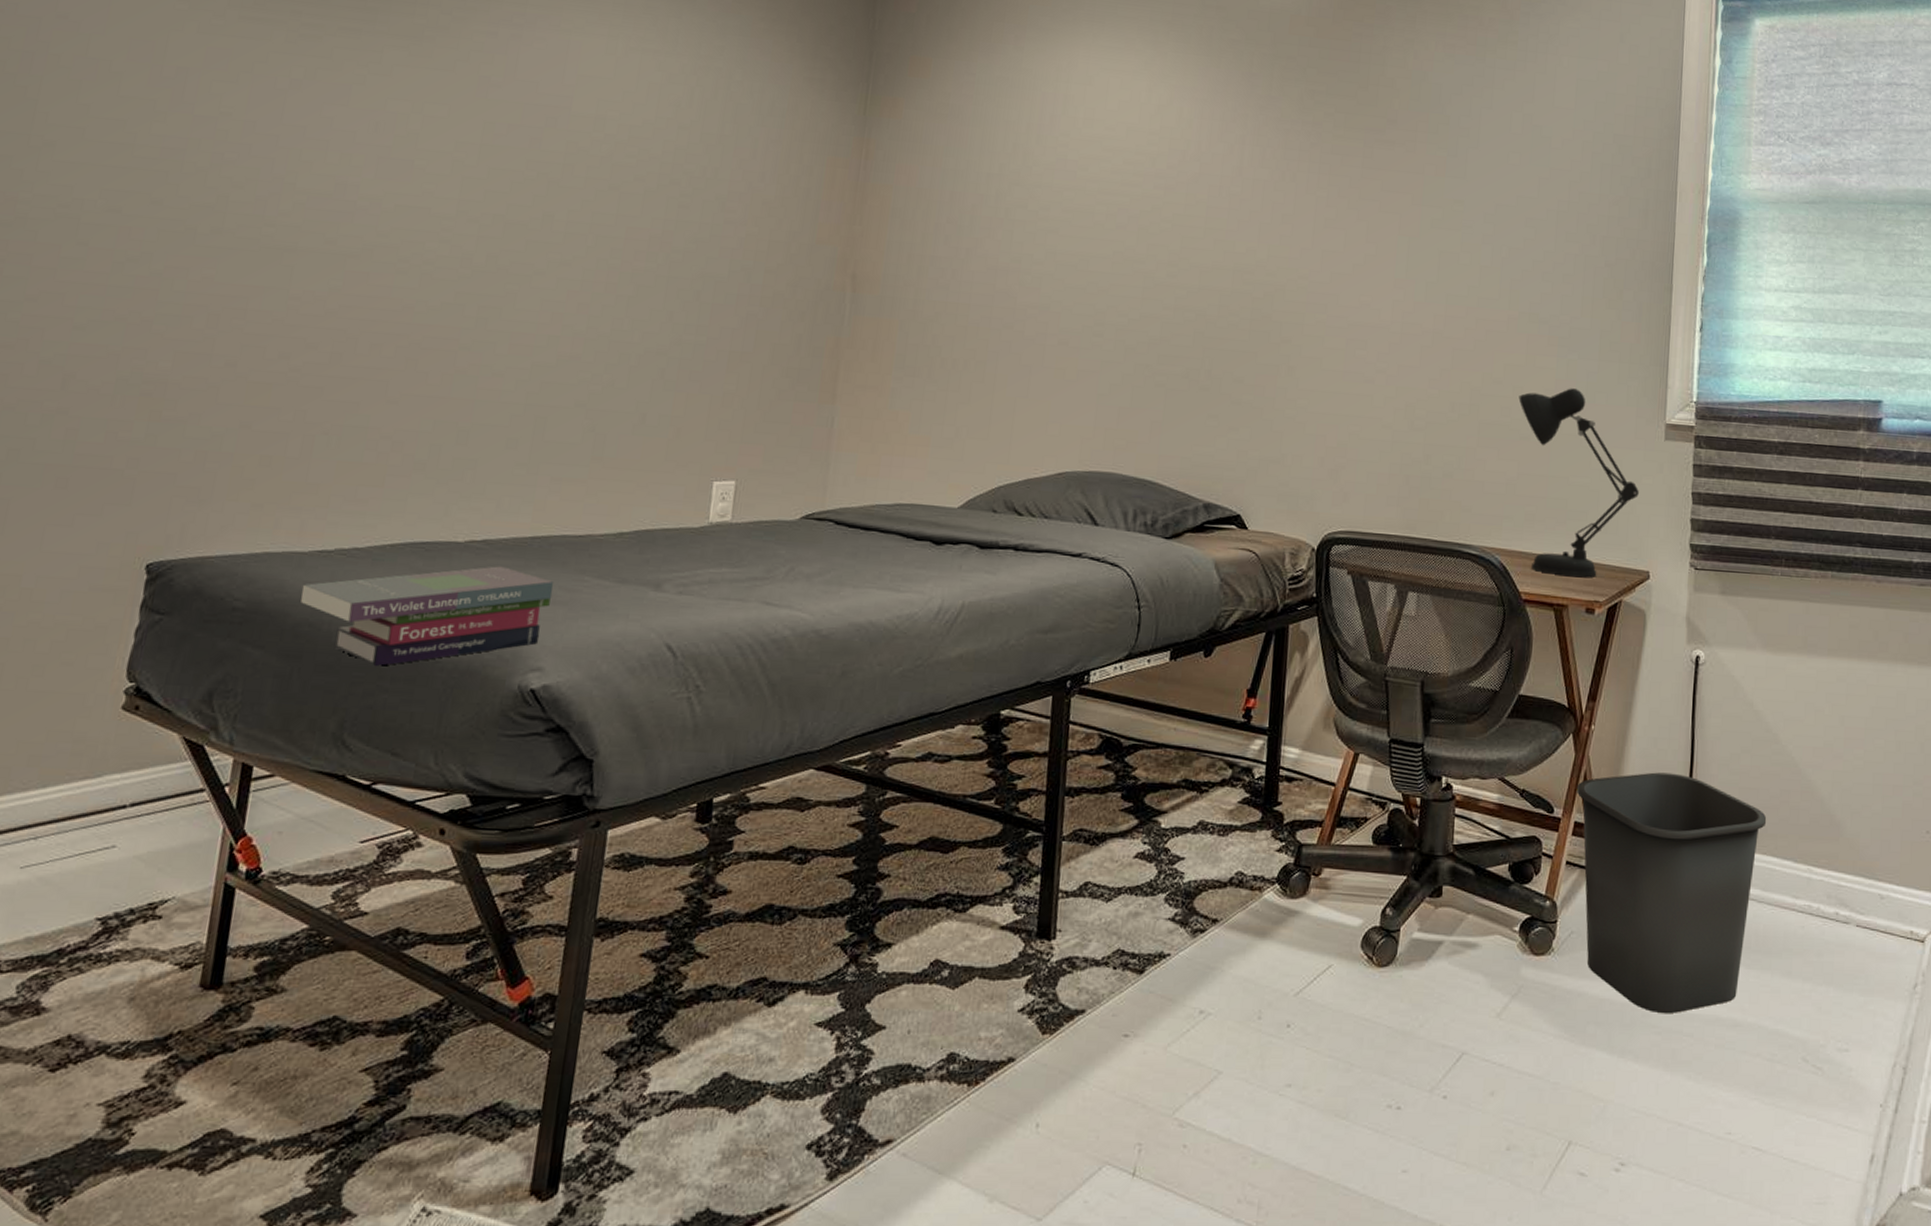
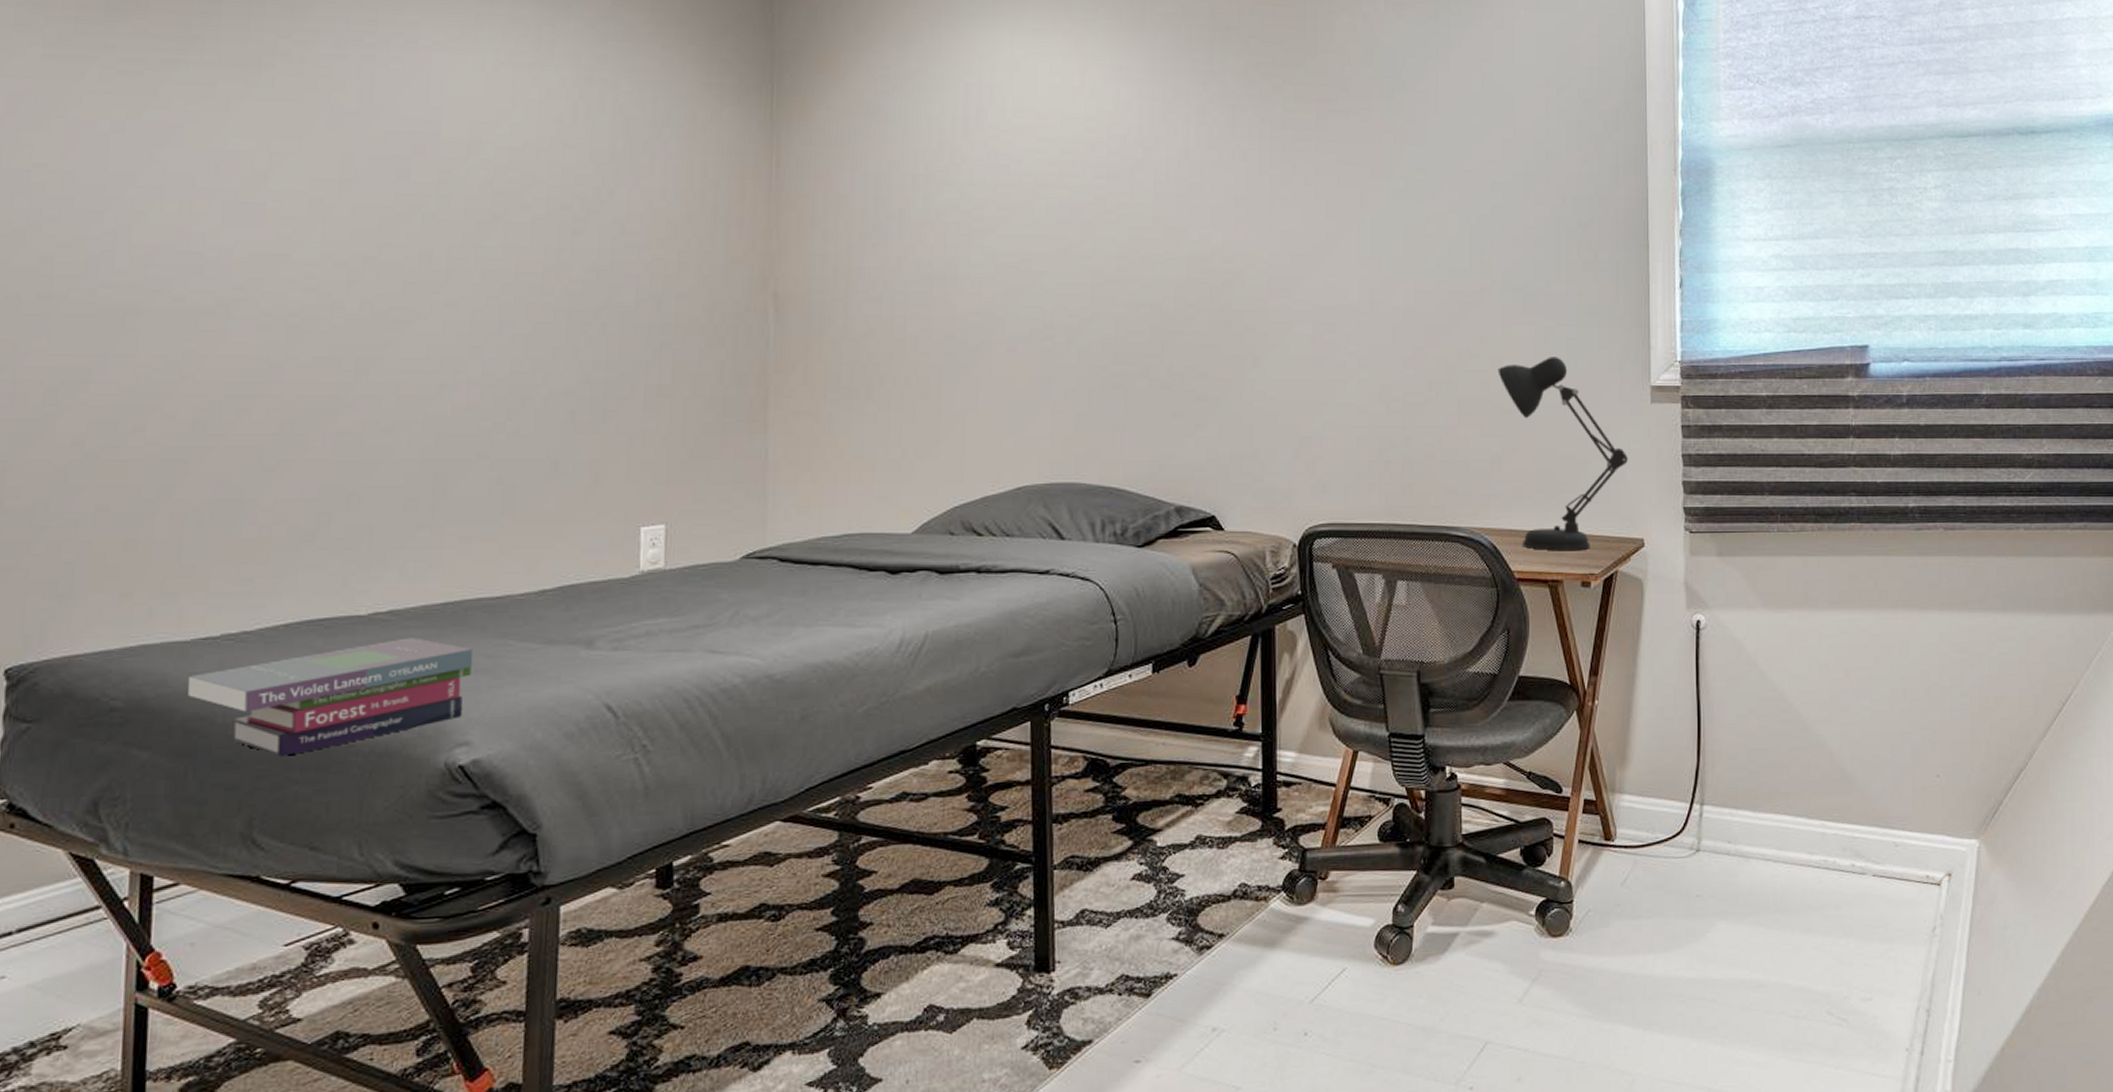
waste bin: present [1577,772,1767,1014] -> none [1585,741,1778,982]

